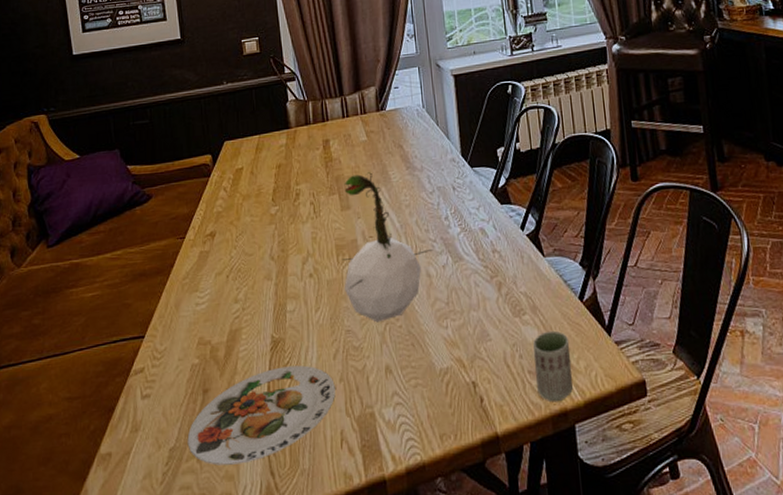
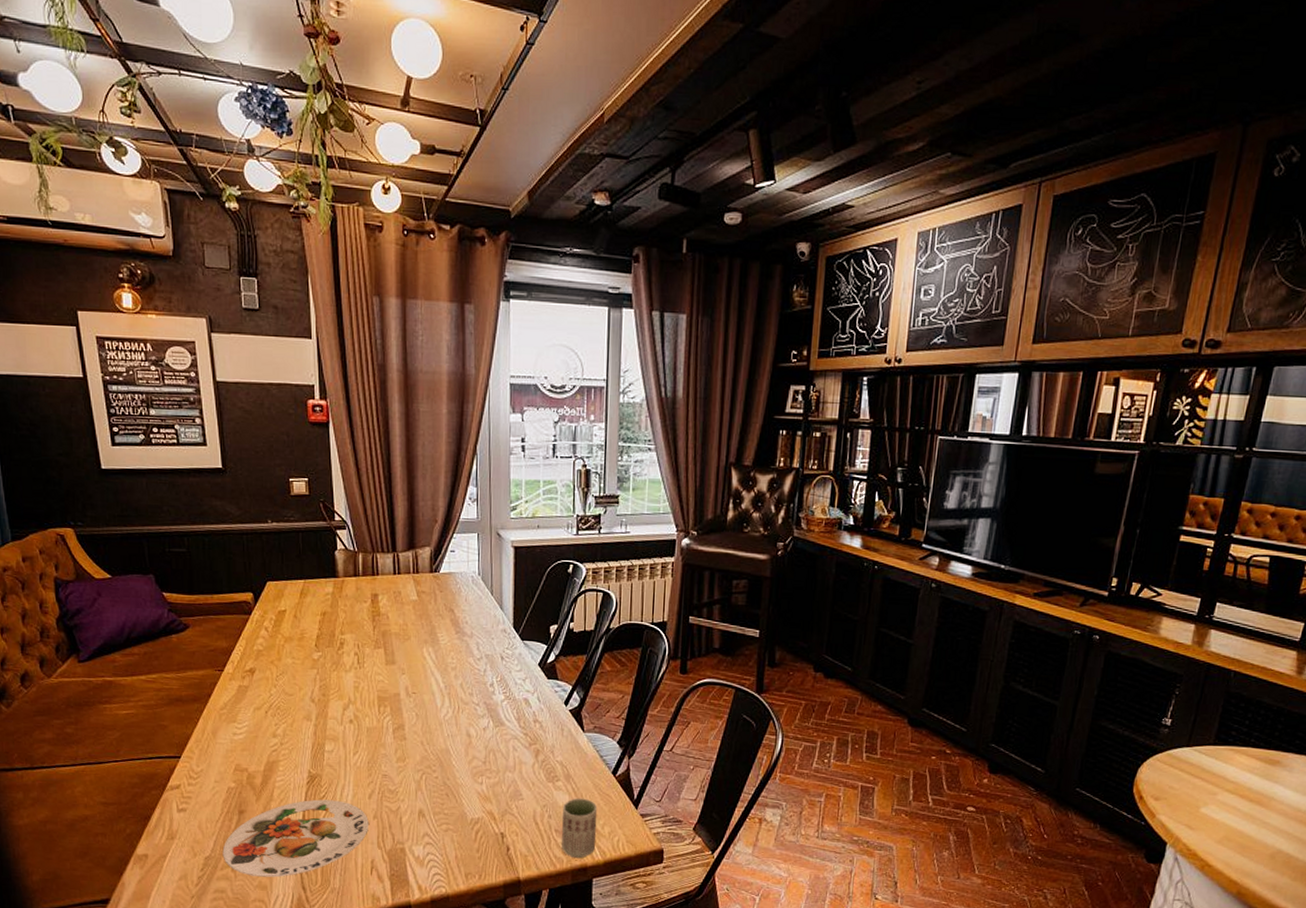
plant: present [342,172,434,323] -> none [383,631,476,771]

